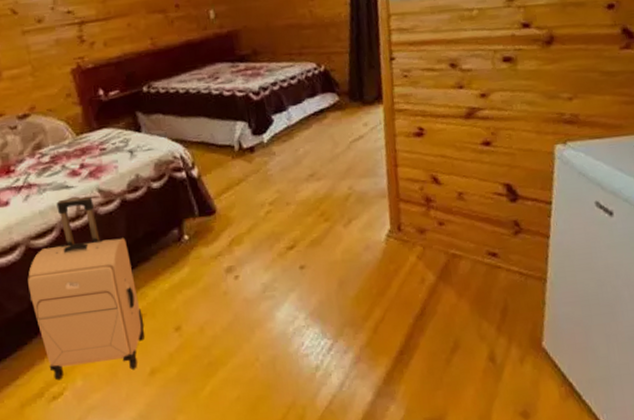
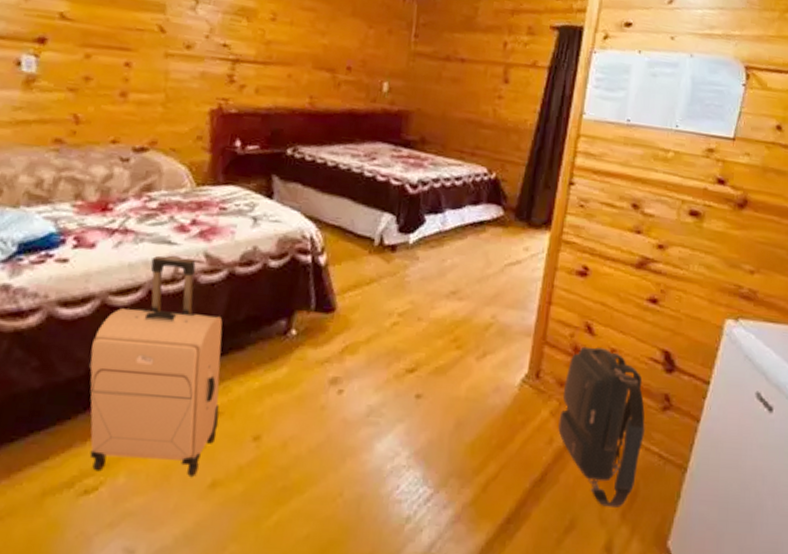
backpack: none [424,193,503,325] -> present [558,346,645,508]

